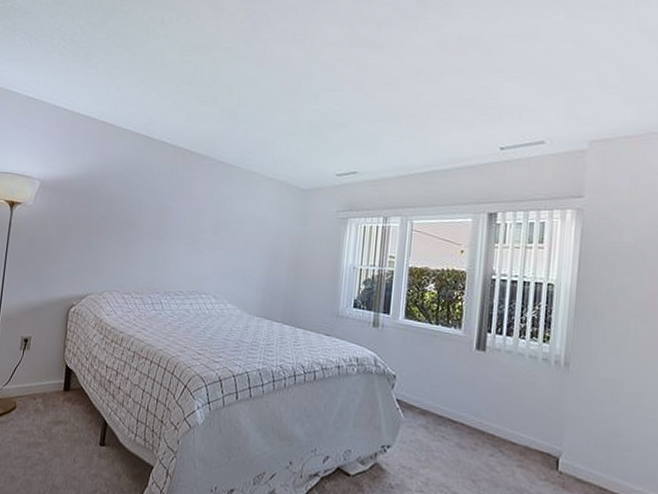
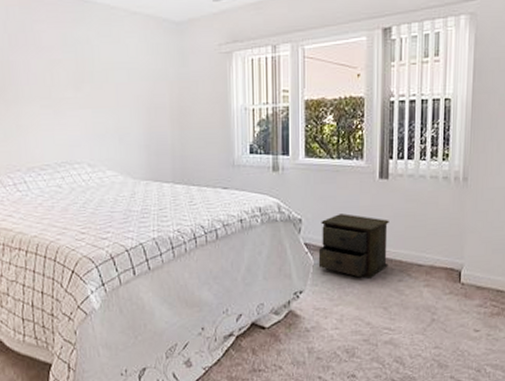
nightstand: none [408,377,484,447] -> present [318,213,389,278]

